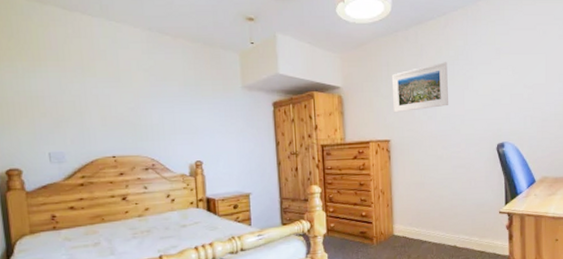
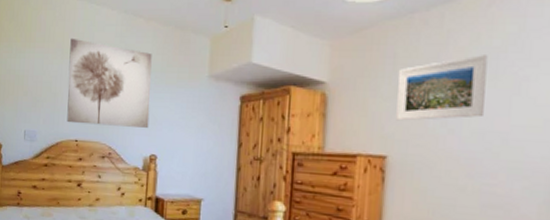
wall art: none [90,55,190,141] -> present [67,38,152,128]

